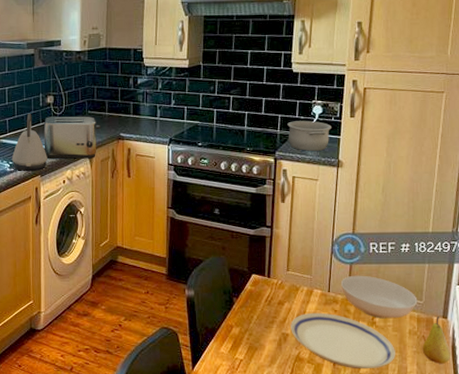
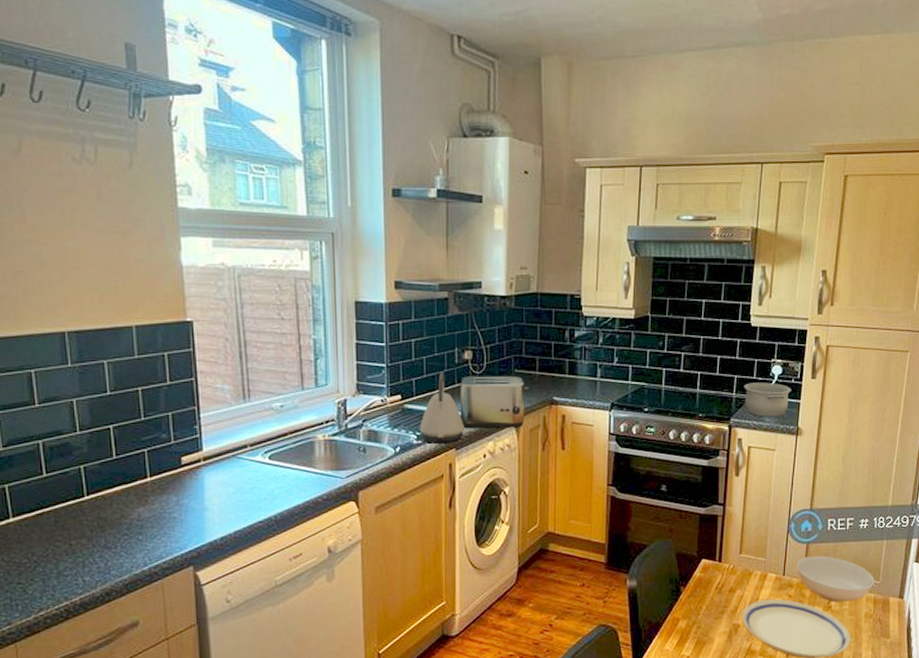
fruit: present [422,316,452,364] -> none [877,597,907,648]

